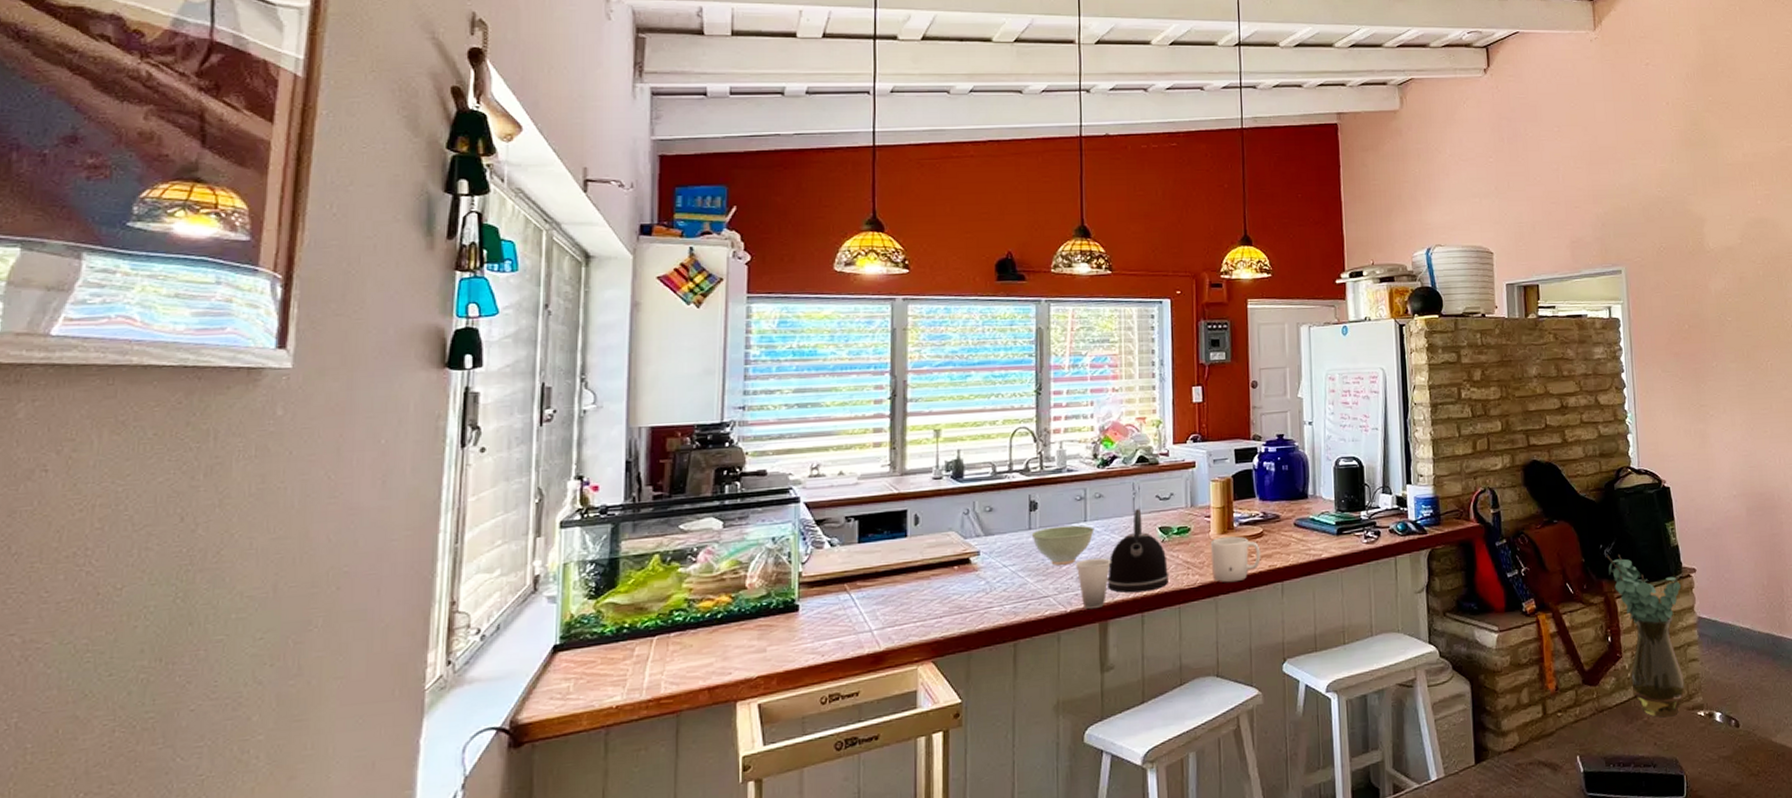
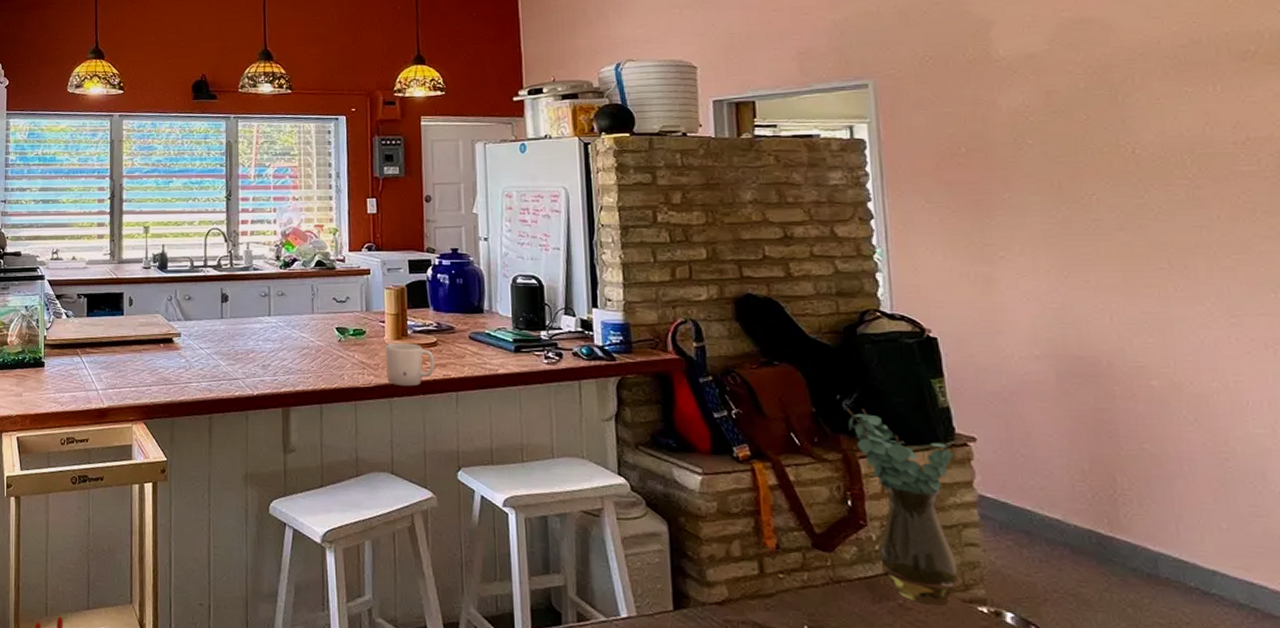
bowl: present [1031,525,1094,565] -> none [223,318,278,353]
cup: present [1075,557,1111,609] -> none [261,349,292,396]
kettle: present [1106,509,1170,593] -> none [288,309,346,385]

